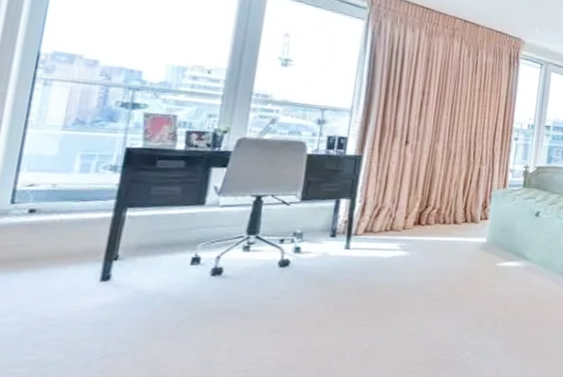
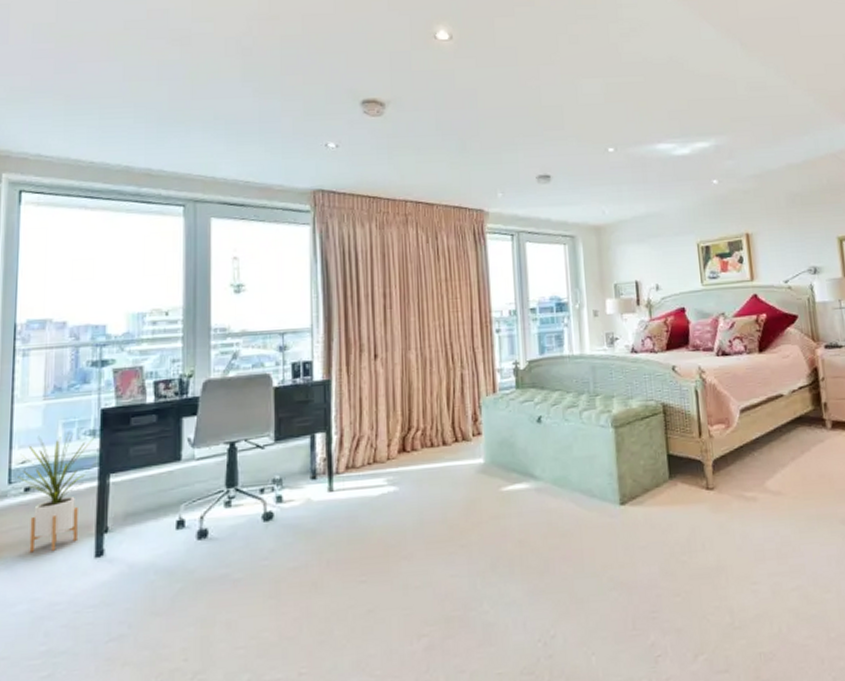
house plant: none [22,162,114,270] -> present [18,431,95,553]

